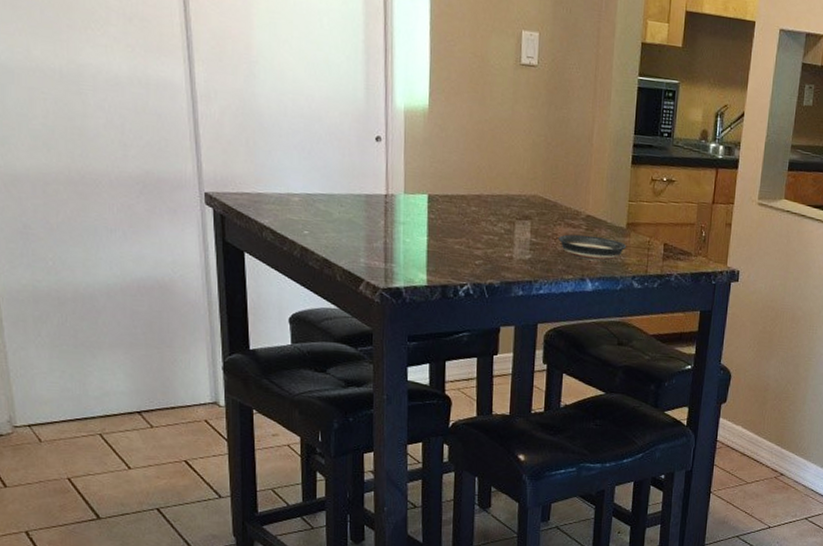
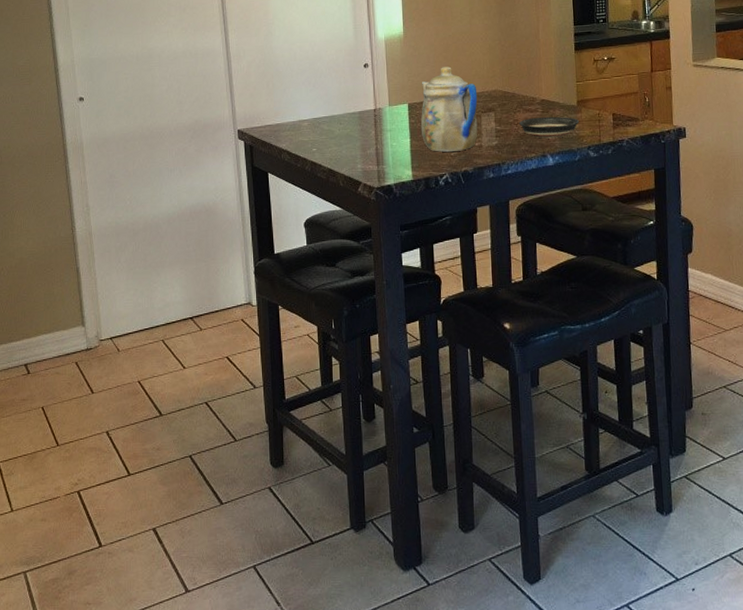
teapot: none [441,157,513,260] -> present [420,66,478,153]

